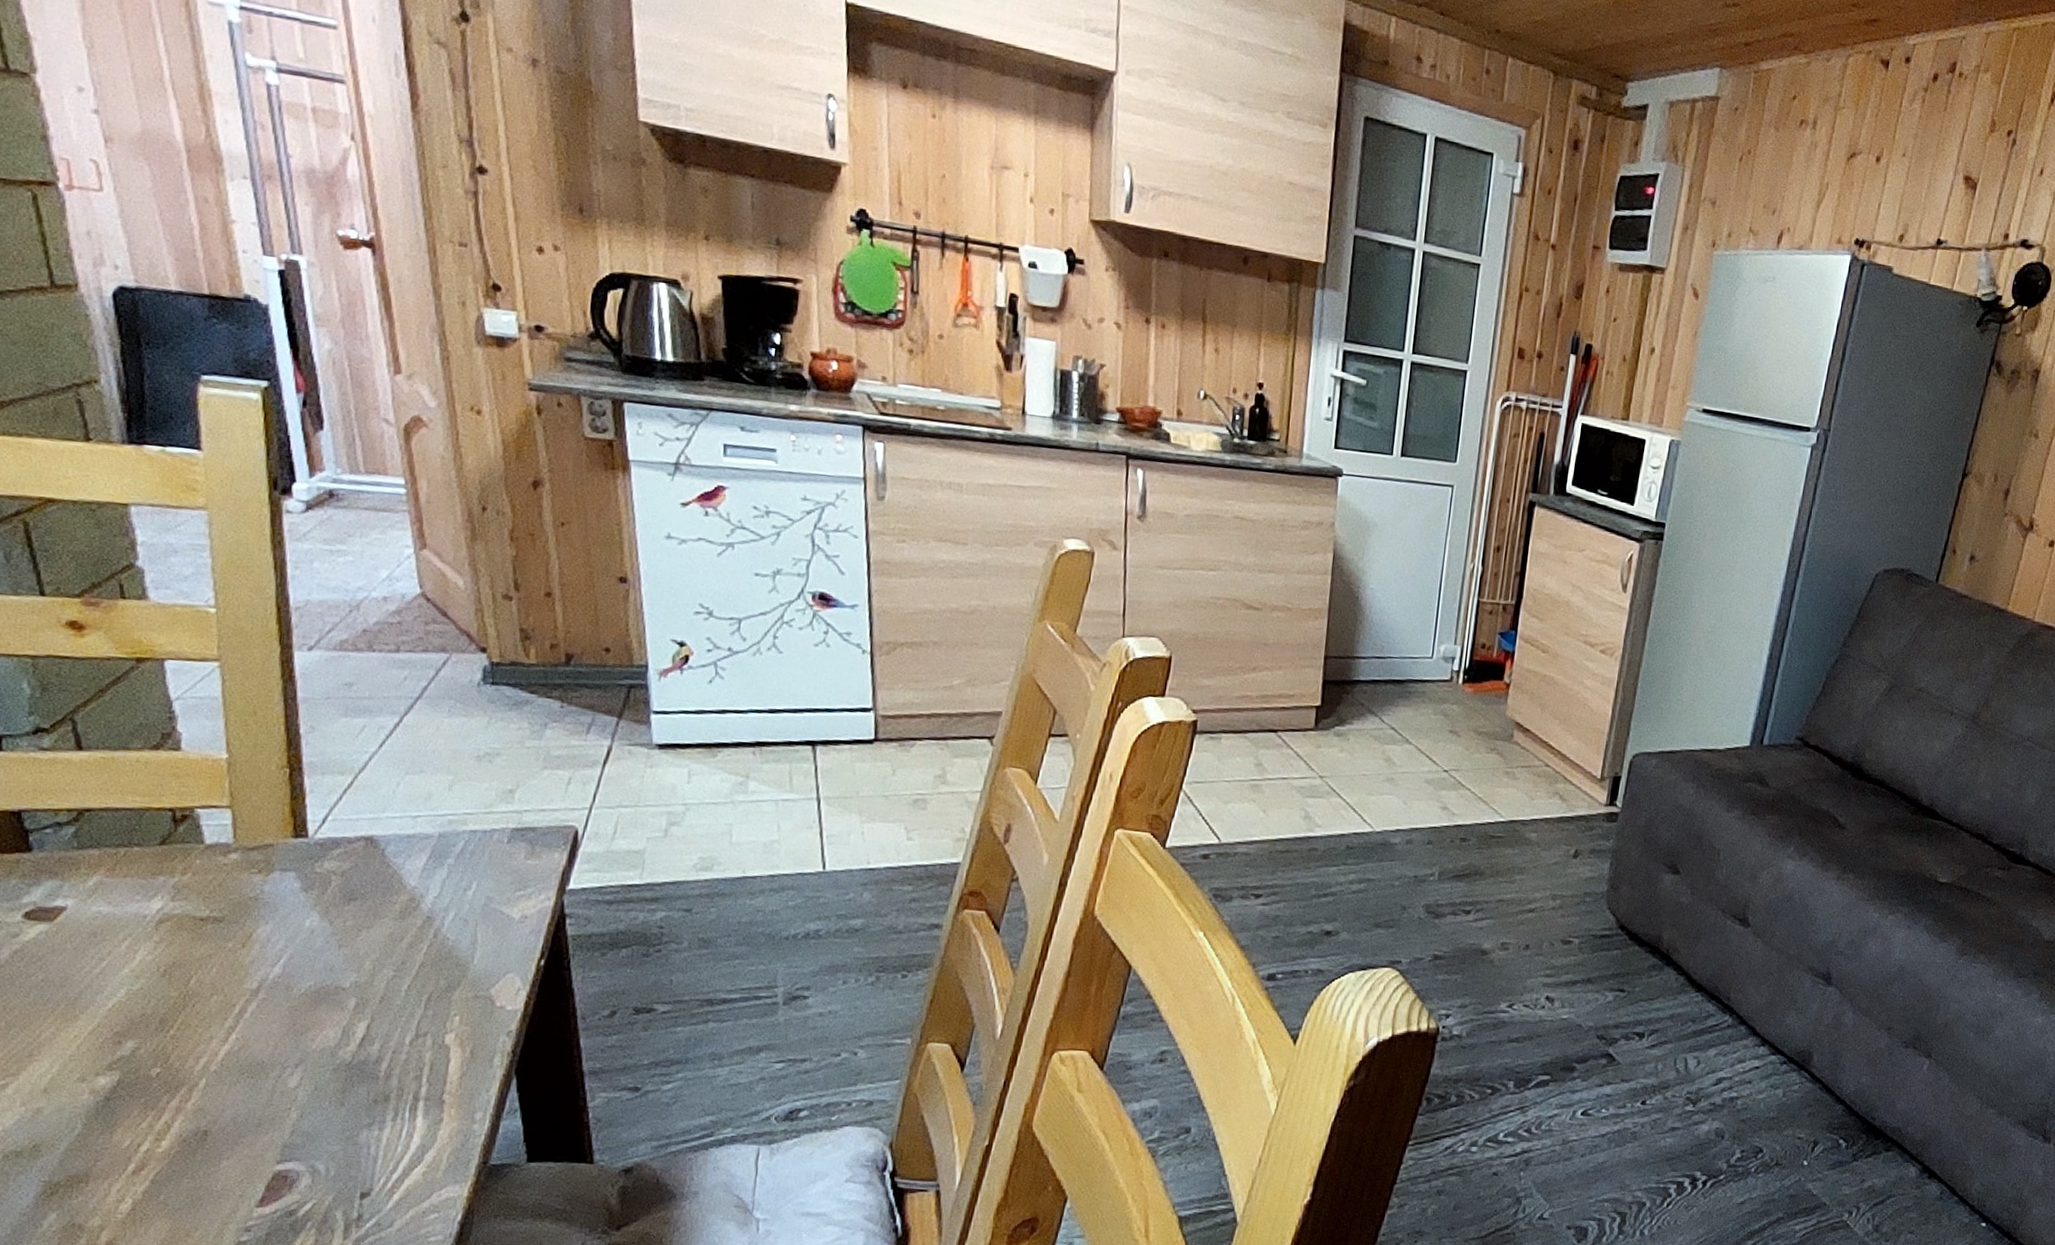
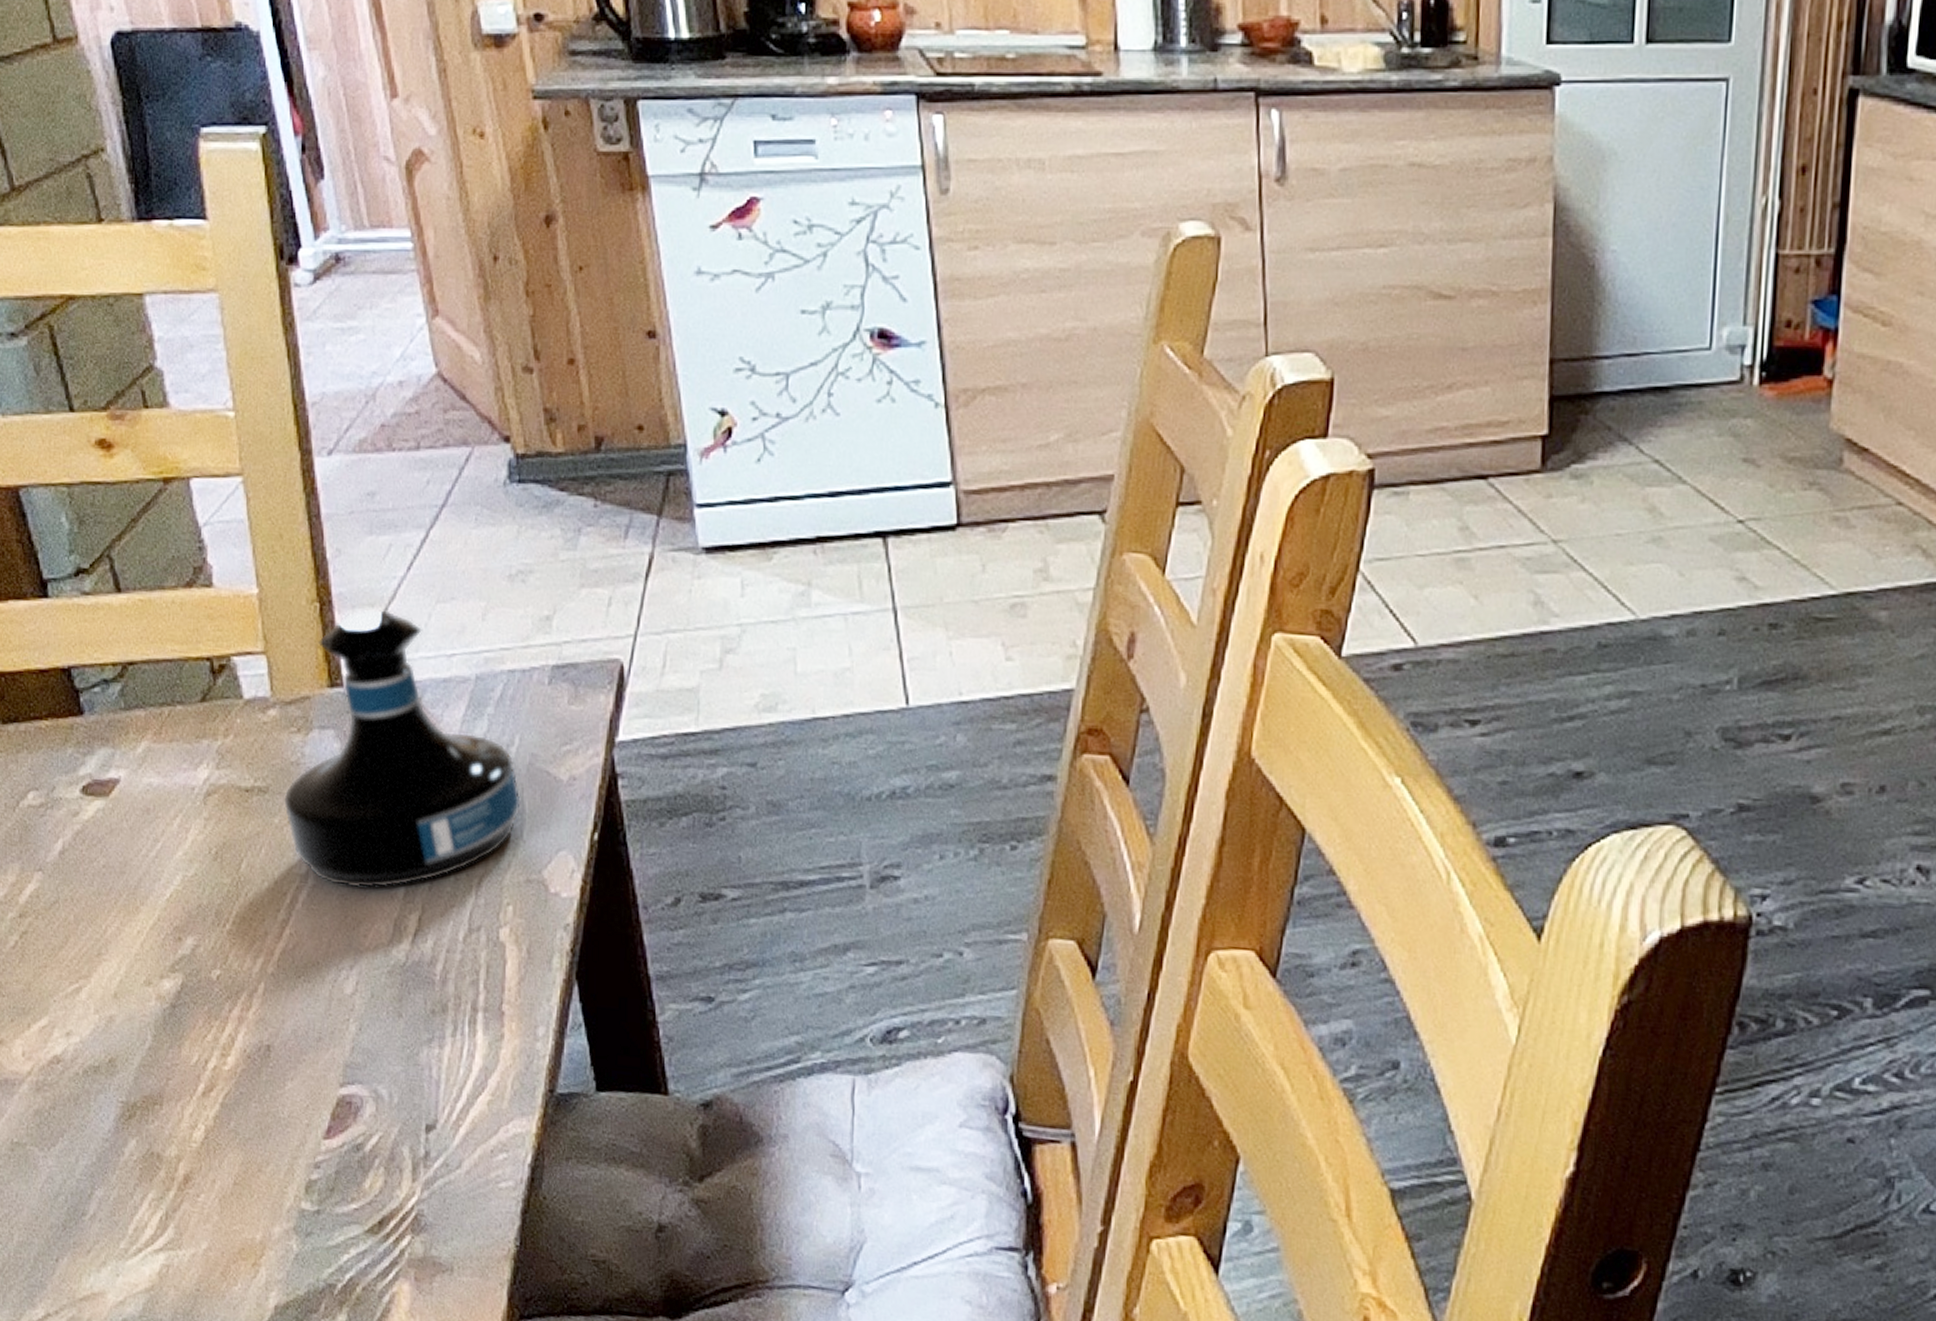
tequila bottle: none [239,776,474,1001] -> present [284,609,521,888]

